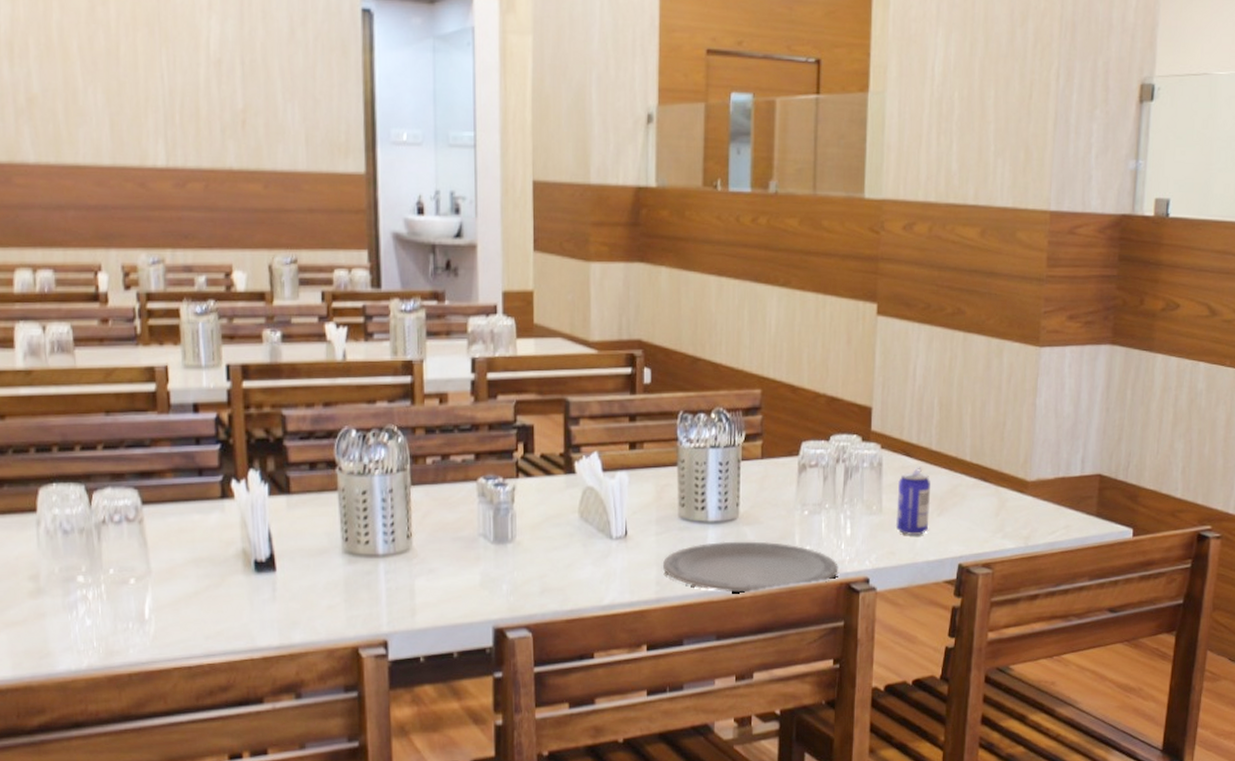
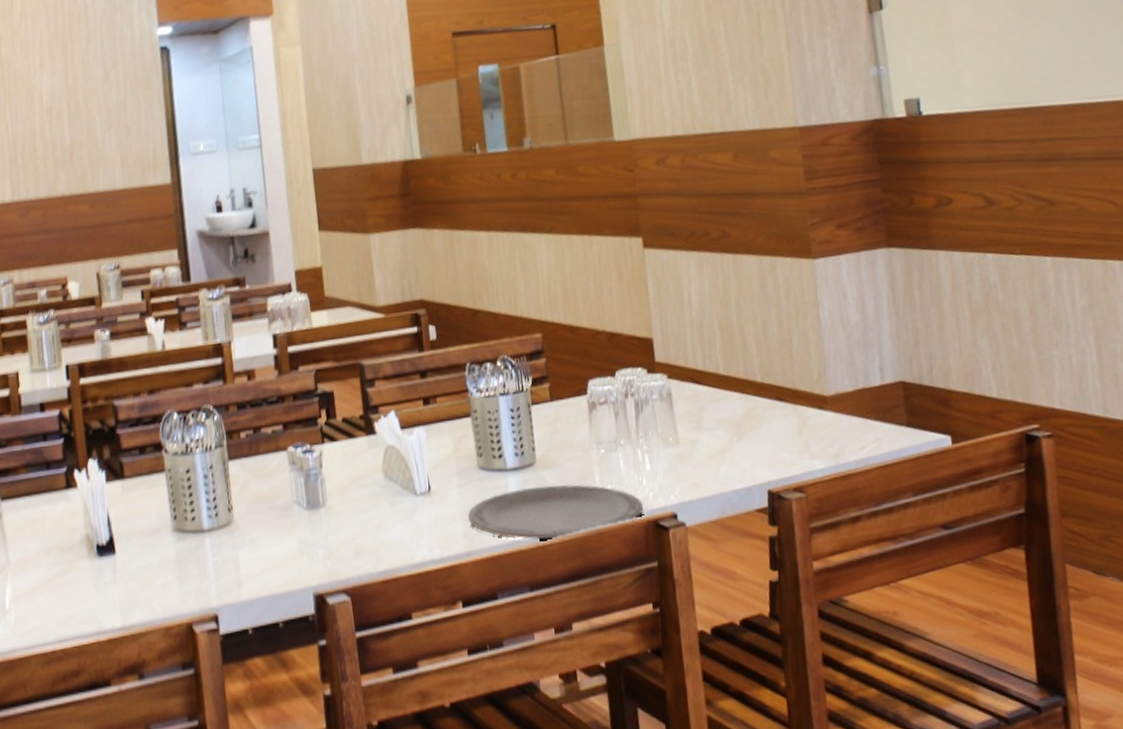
beer can: present [896,467,930,535] -> none [691,393,730,465]

